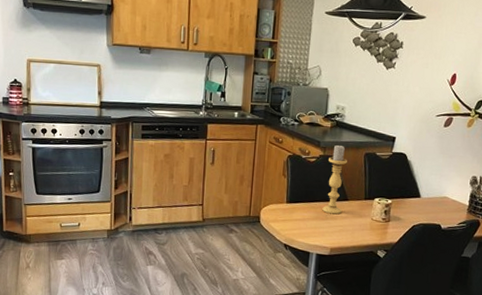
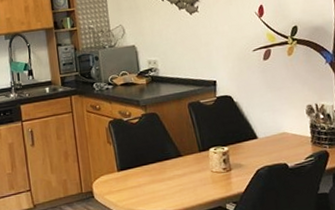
candle holder: present [322,144,347,215] -> none [152,99,178,175]

